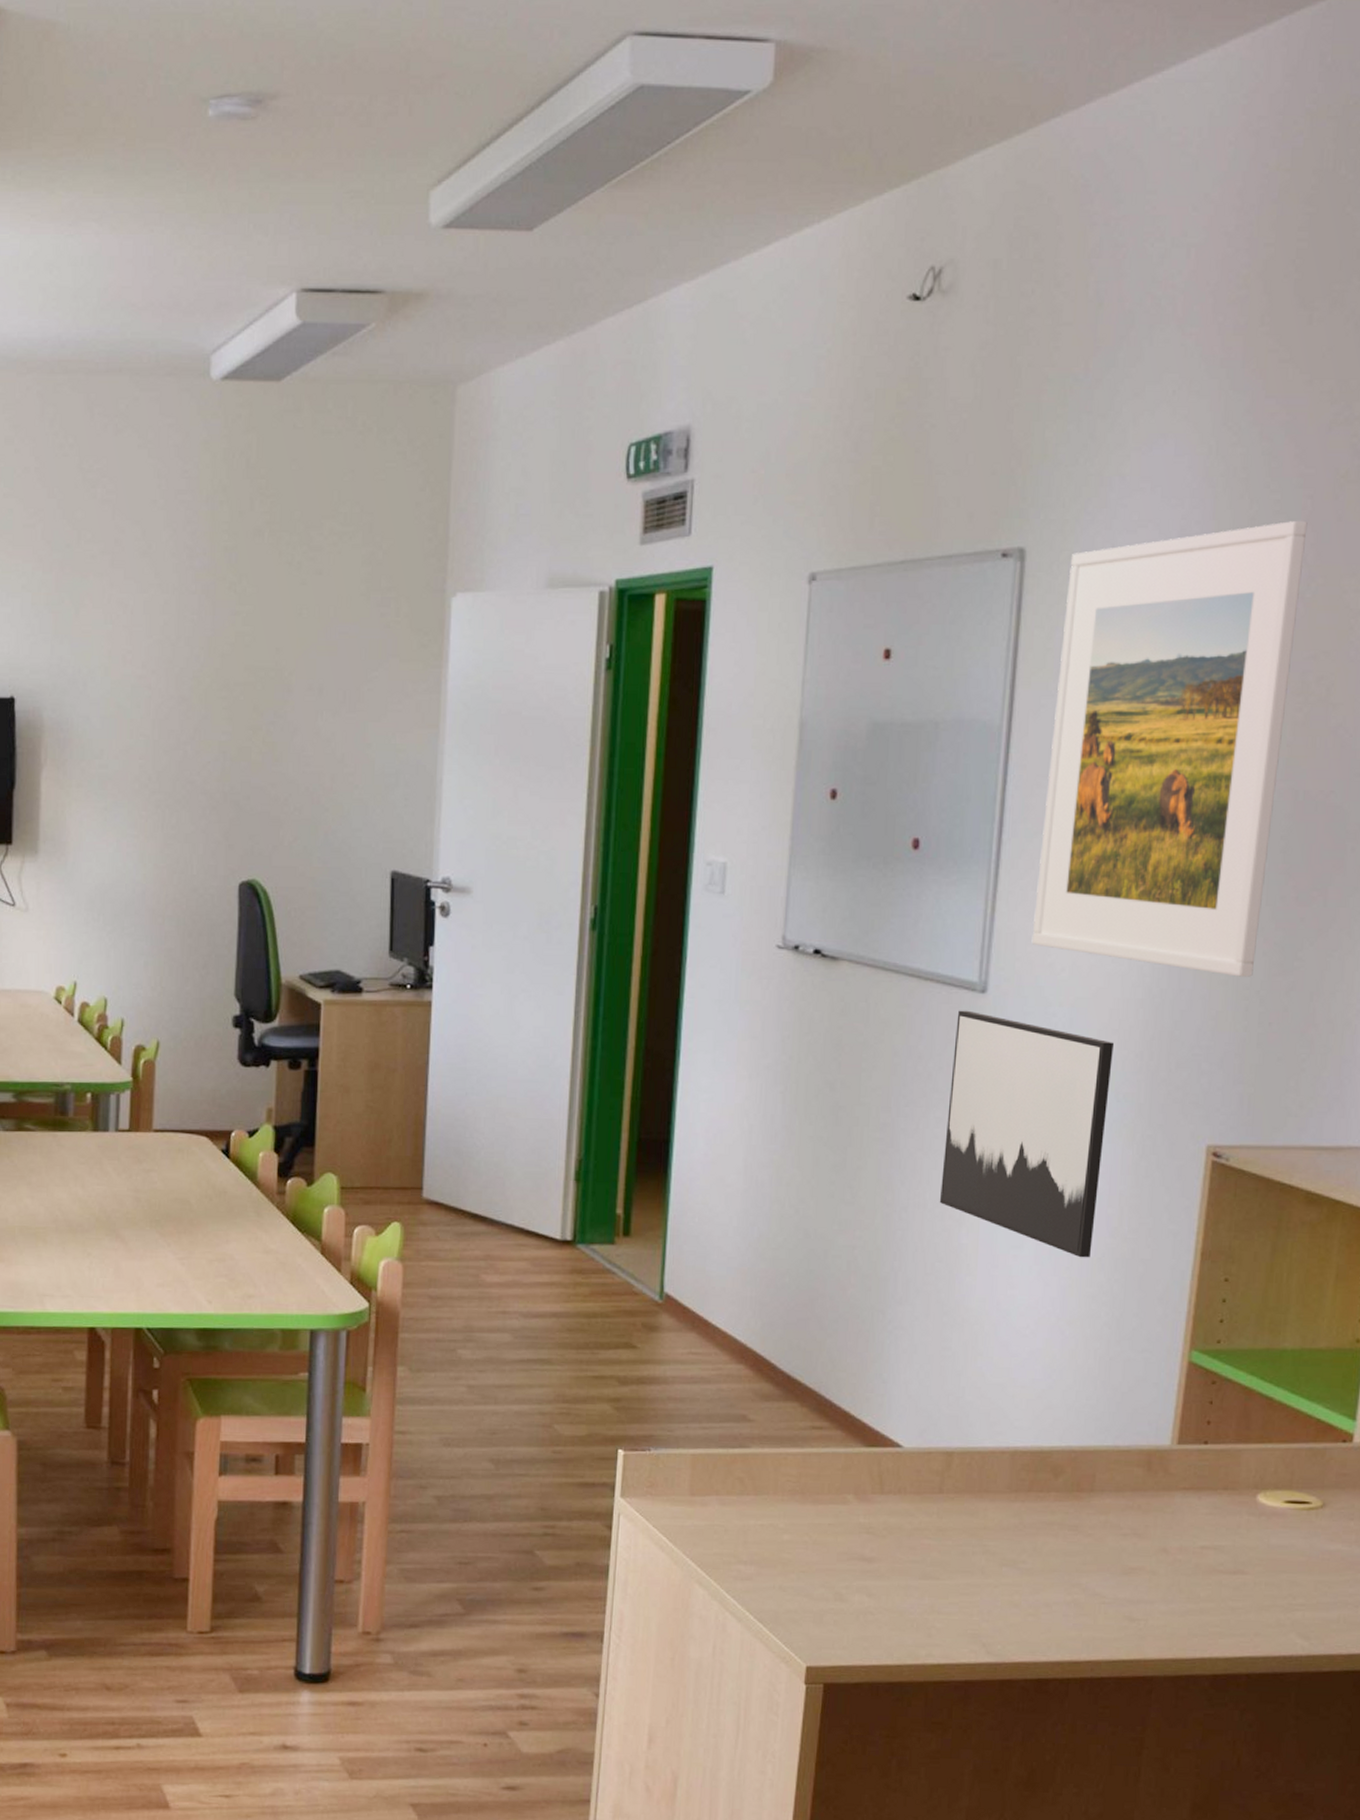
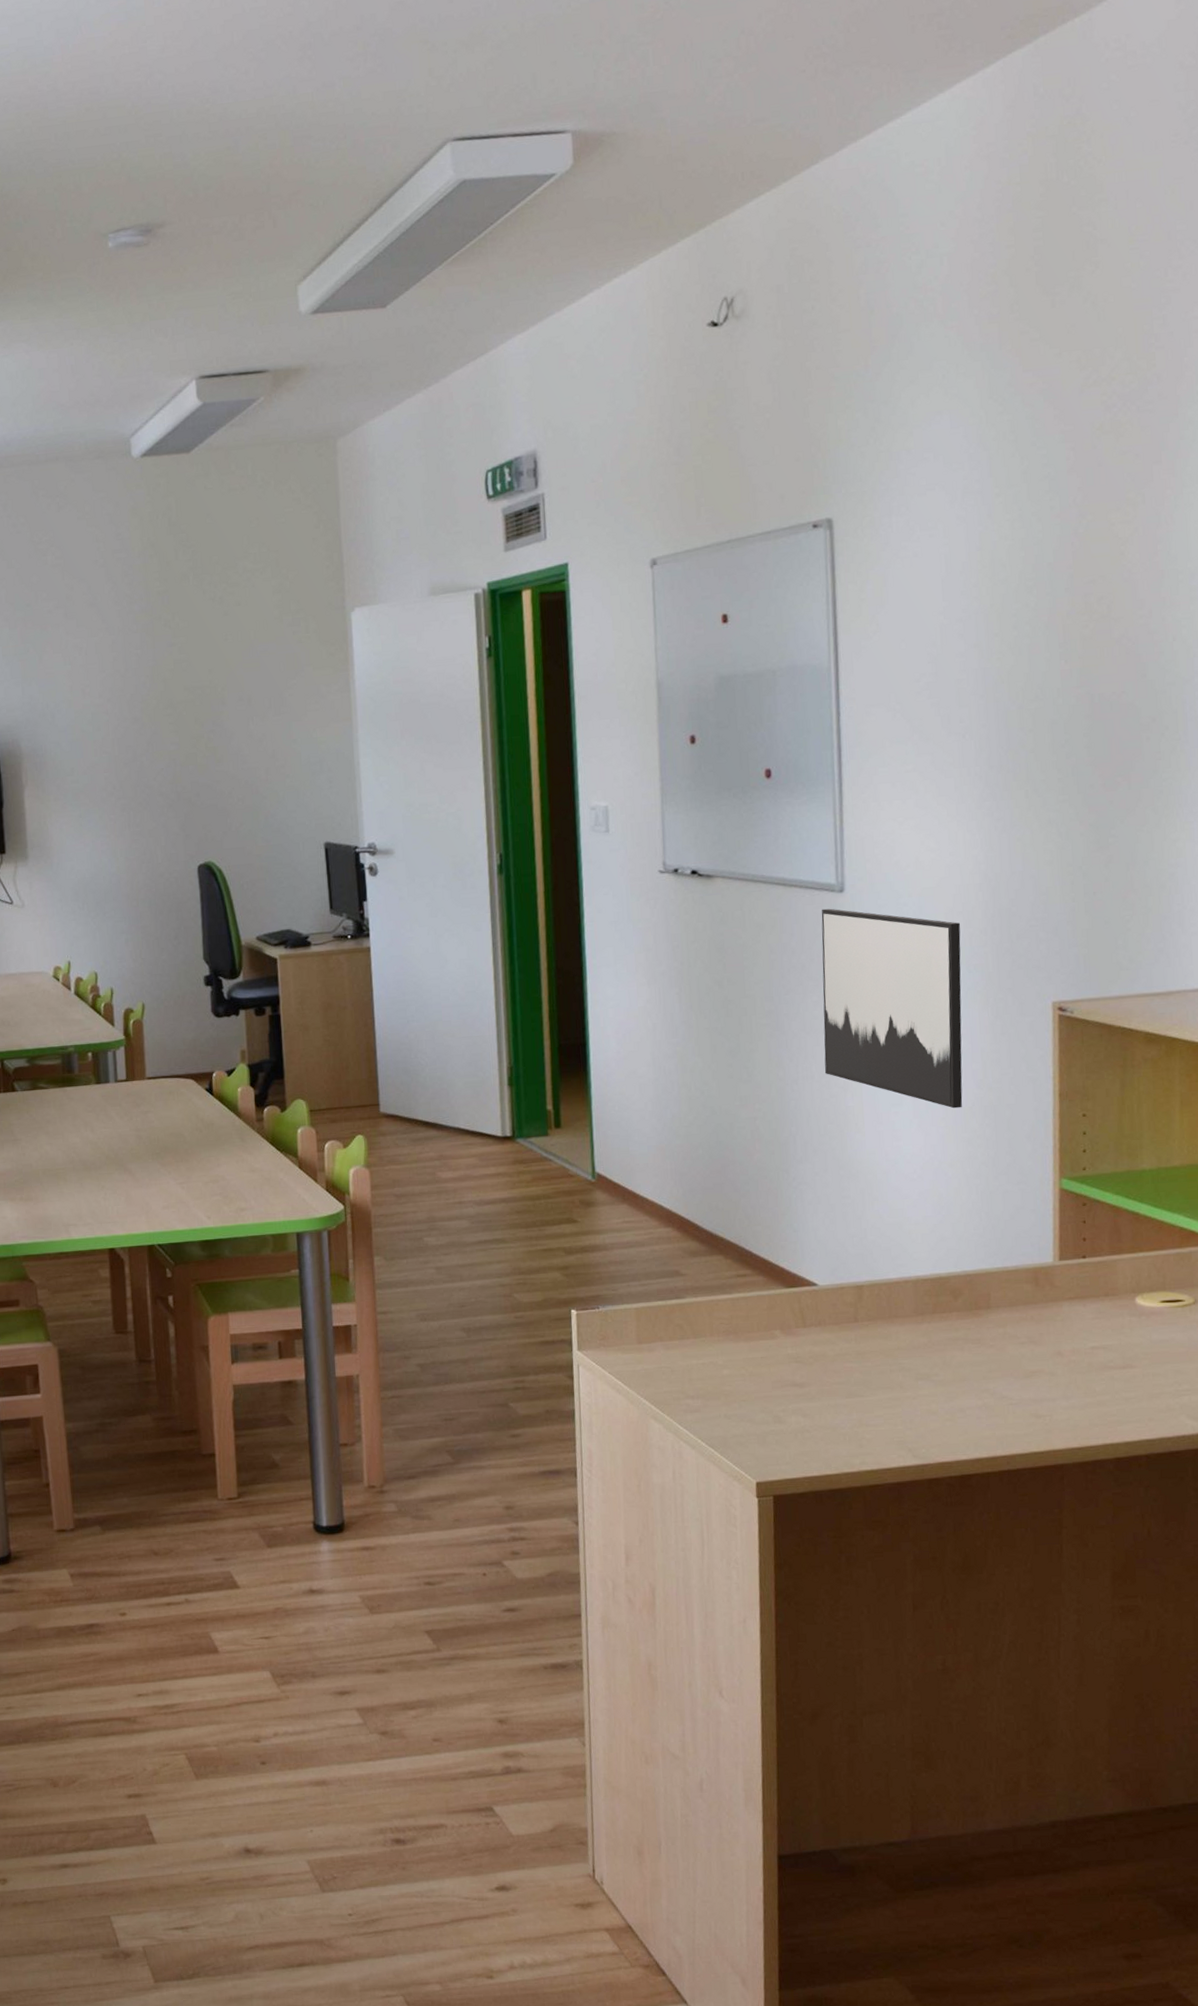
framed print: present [1031,520,1308,977] -> none [872,469,1074,857]

